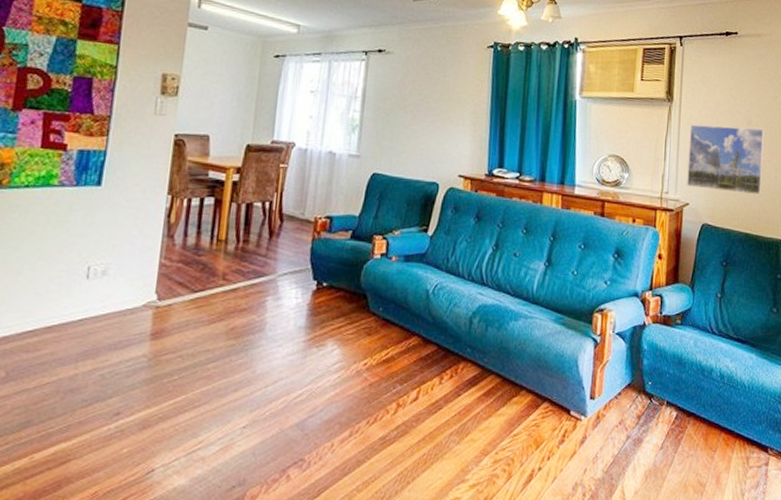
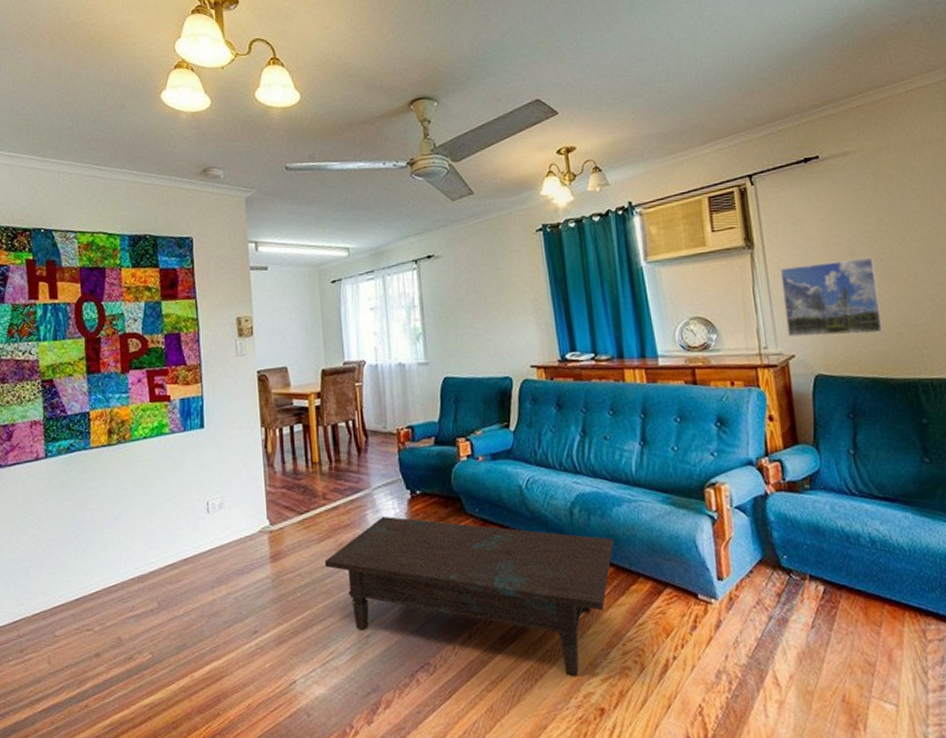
coffee table: none [210,304,505,481] -> present [324,516,614,676]

